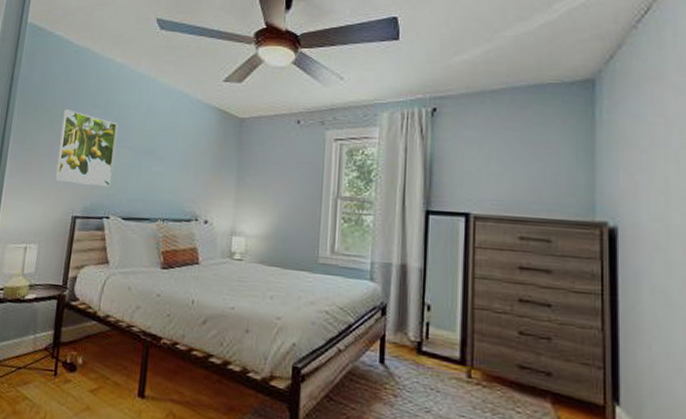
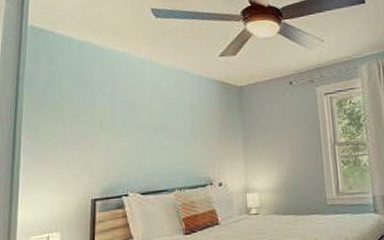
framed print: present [54,109,118,188] -> none [70,100,126,169]

